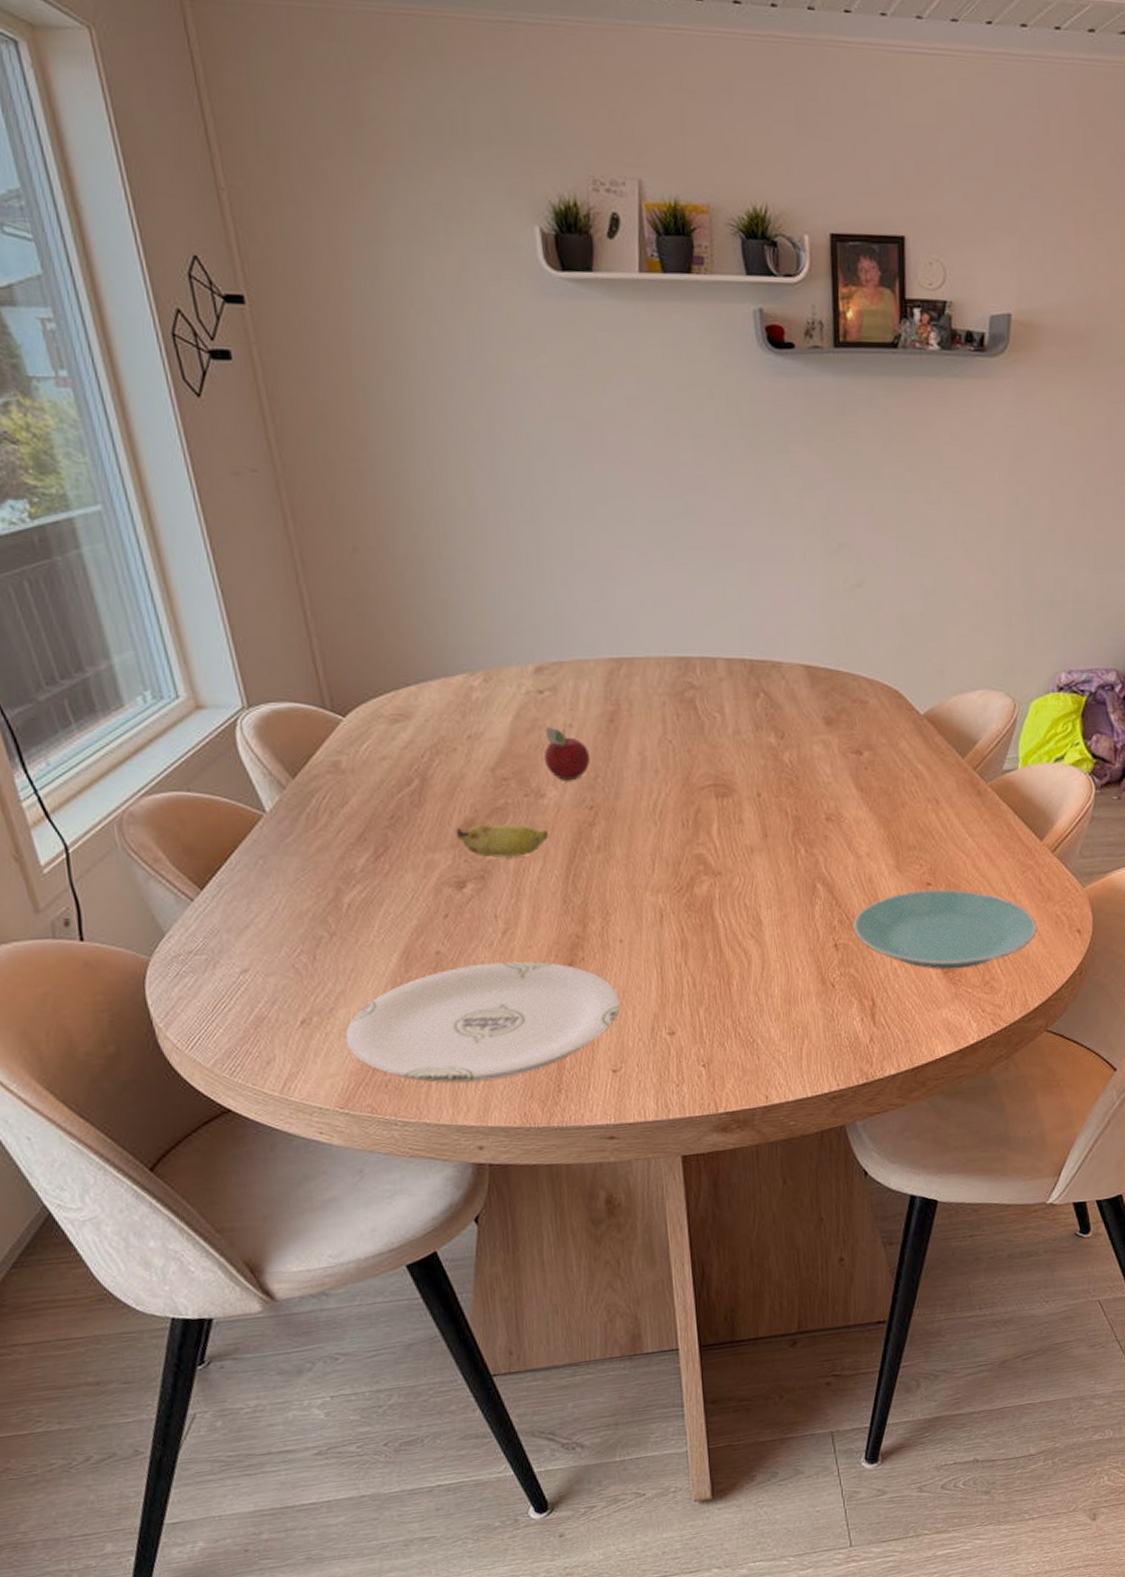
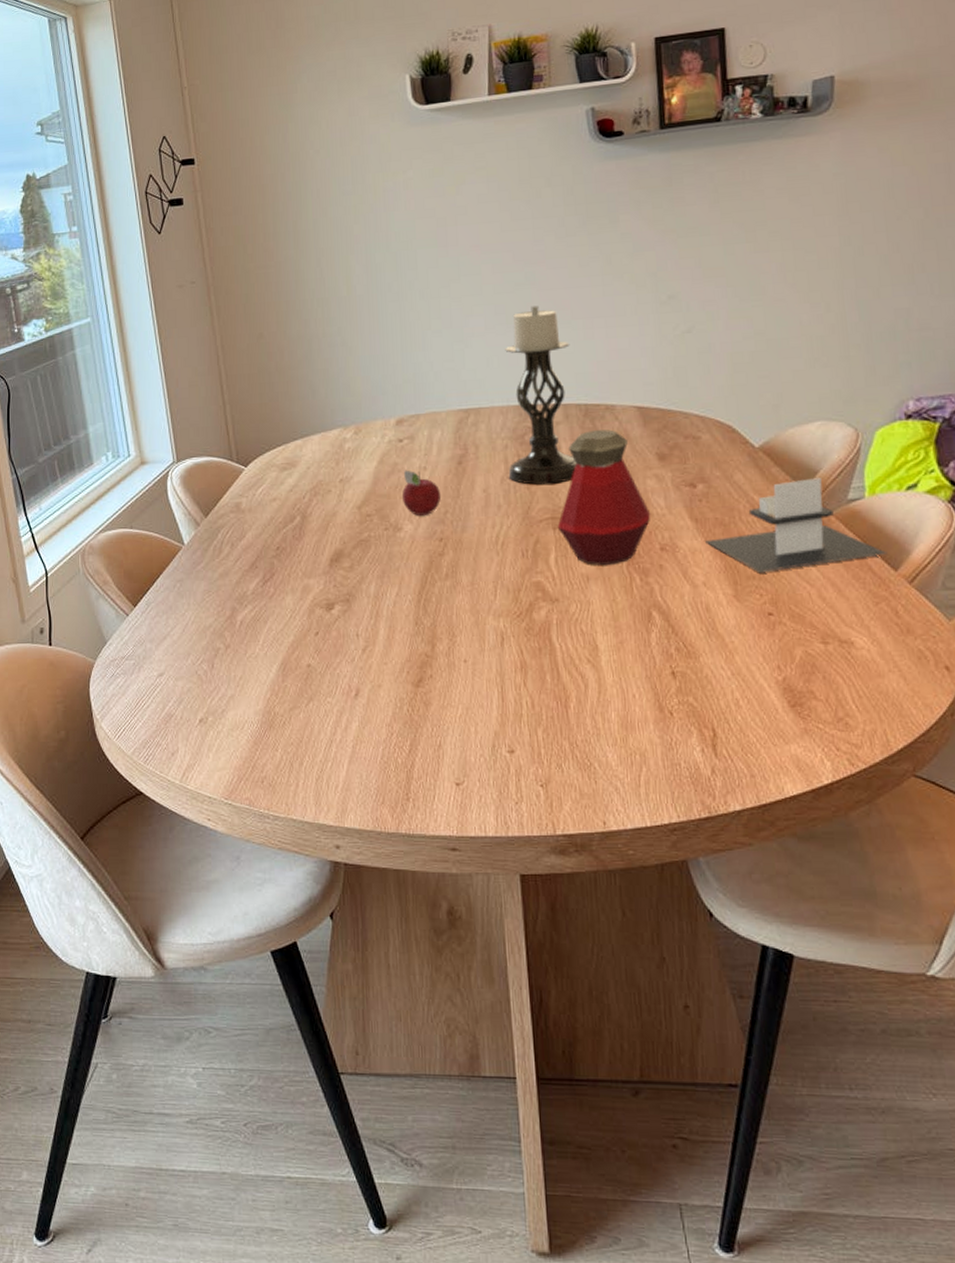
plate: present [345,961,620,1083] -> none [232,676,463,784]
banana: present [456,824,548,858] -> none [327,554,403,583]
candle holder: none [661,542,741,748] -> present [505,306,577,485]
bottle: none [720,689,817,836] -> present [557,429,651,565]
plate: present [853,889,1036,970] -> none [690,620,896,703]
napkin holder: none [870,748,1035,844] -> present [705,478,888,573]

